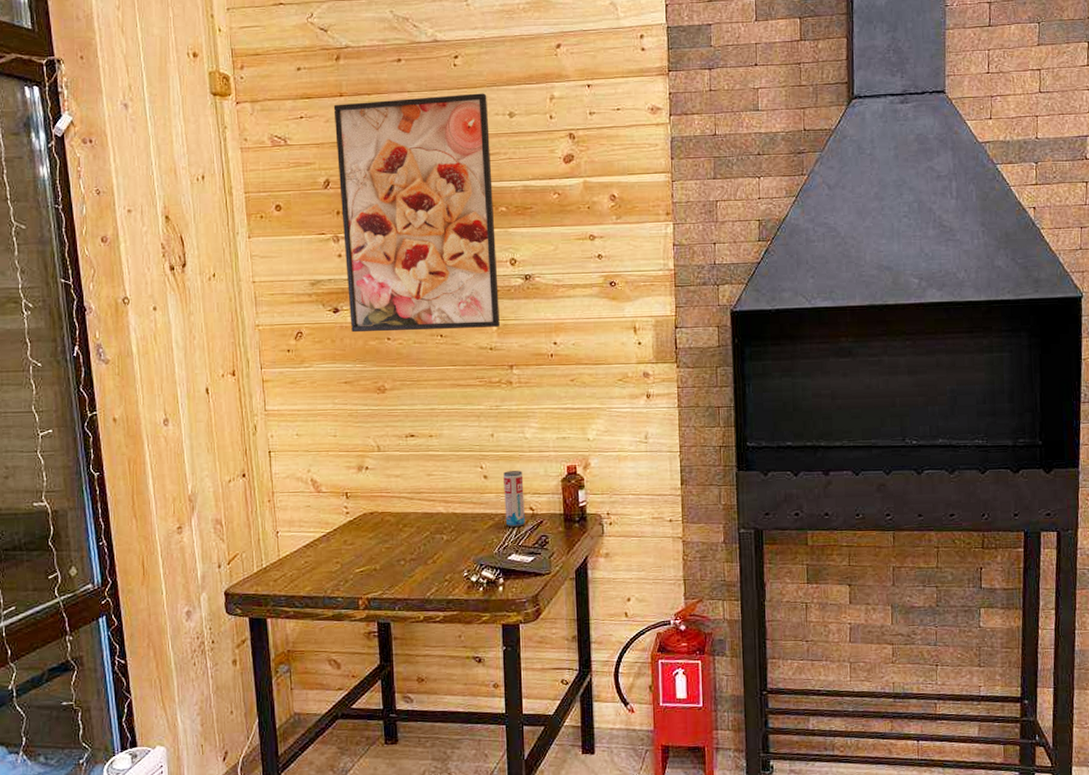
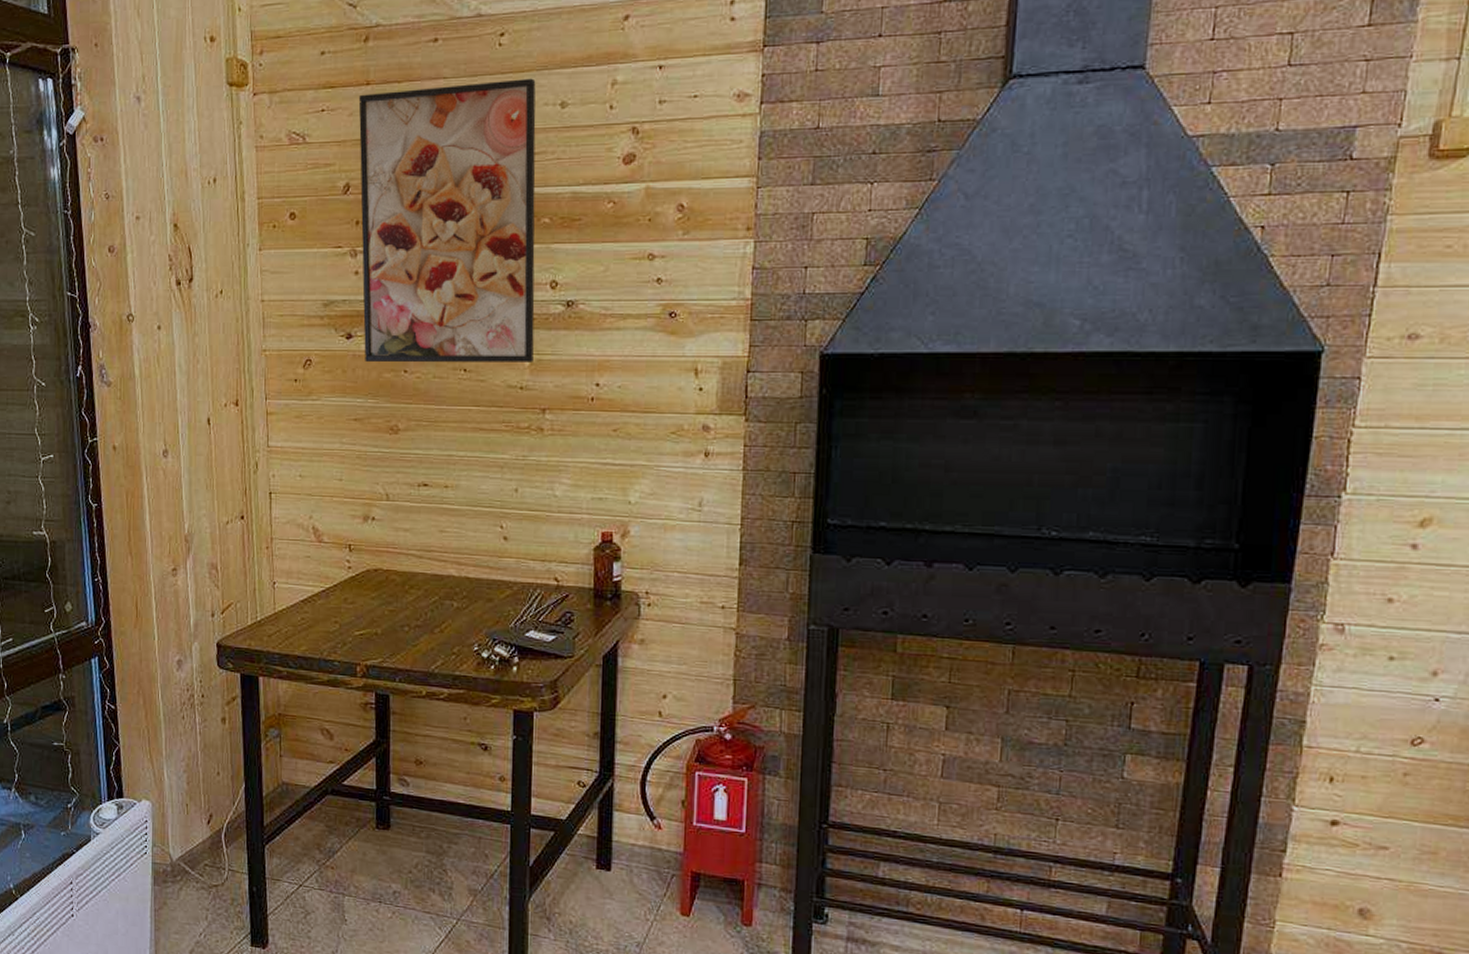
beverage can: present [503,471,525,527] -> none [525,533,549,599]

